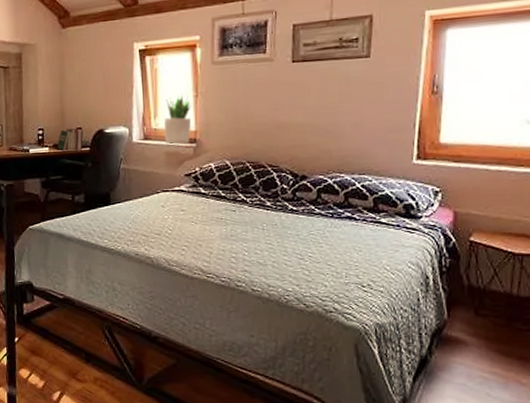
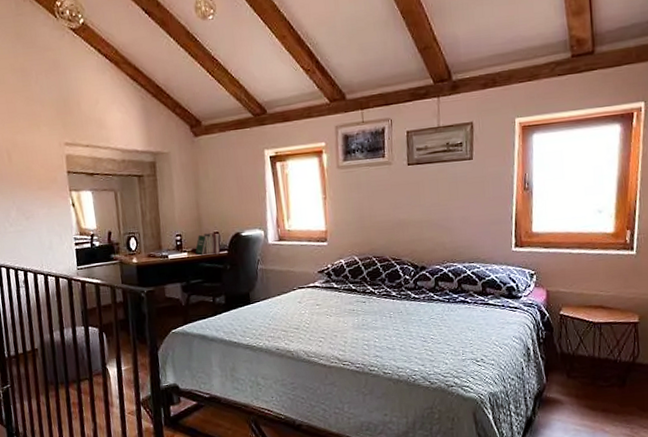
planter: present [164,93,191,145] -> none [296,196,322,244]

